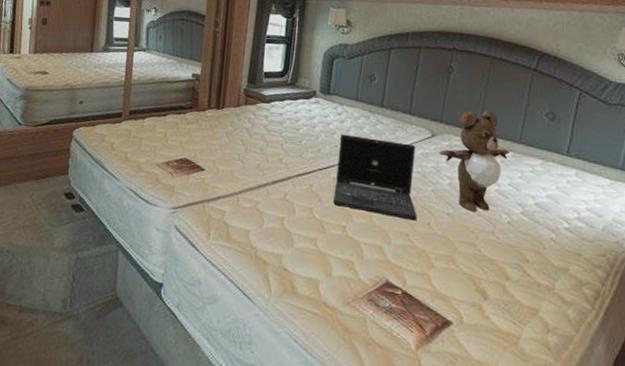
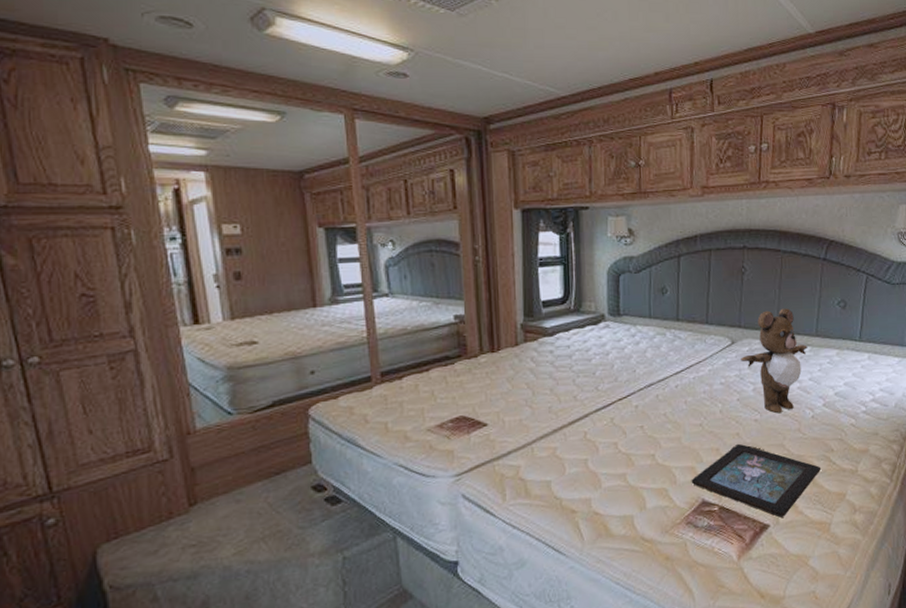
laptop: present [333,134,417,221] -> none [636,355,726,435]
decorative tray: none [377,233,514,318] -> present [691,443,822,518]

